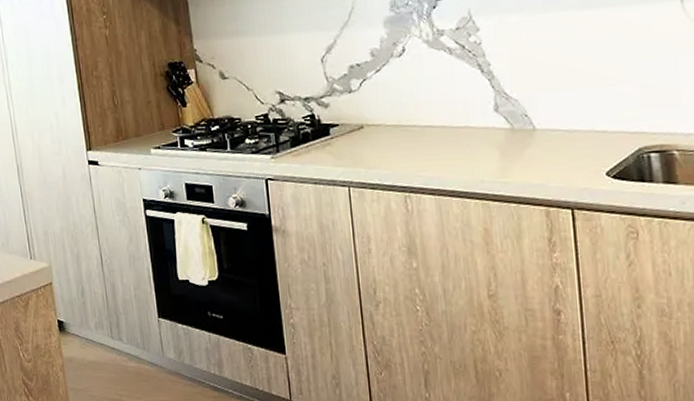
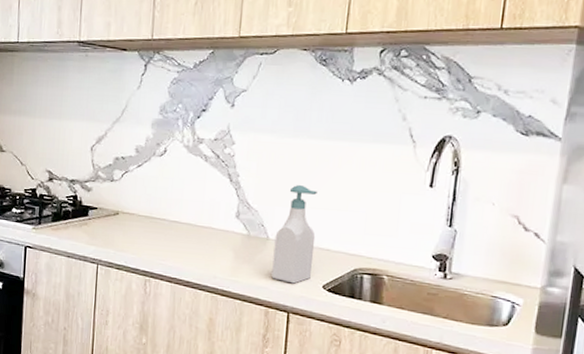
soap bottle: none [542,64,592,176] -> present [271,185,317,284]

